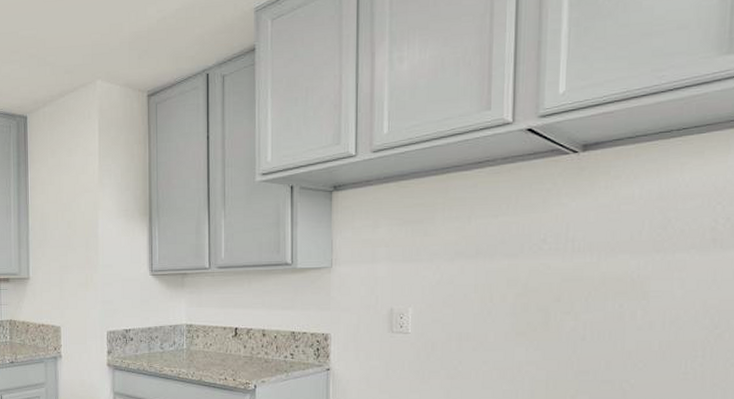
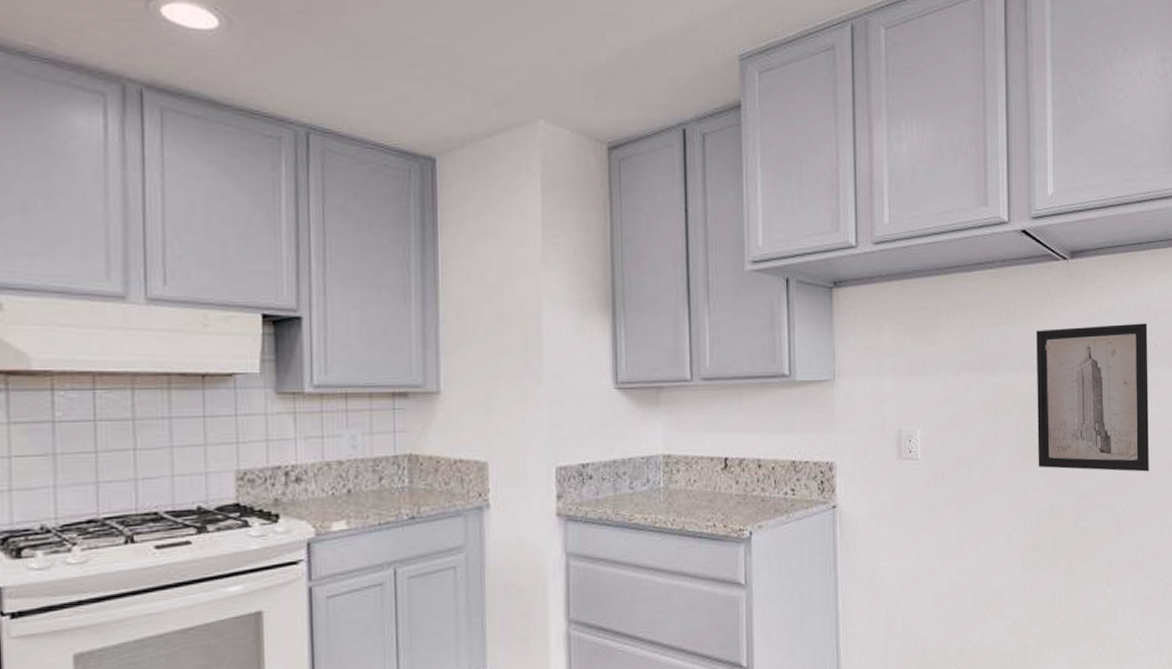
wall art: none [534,209,673,352] -> present [1036,323,1149,472]

